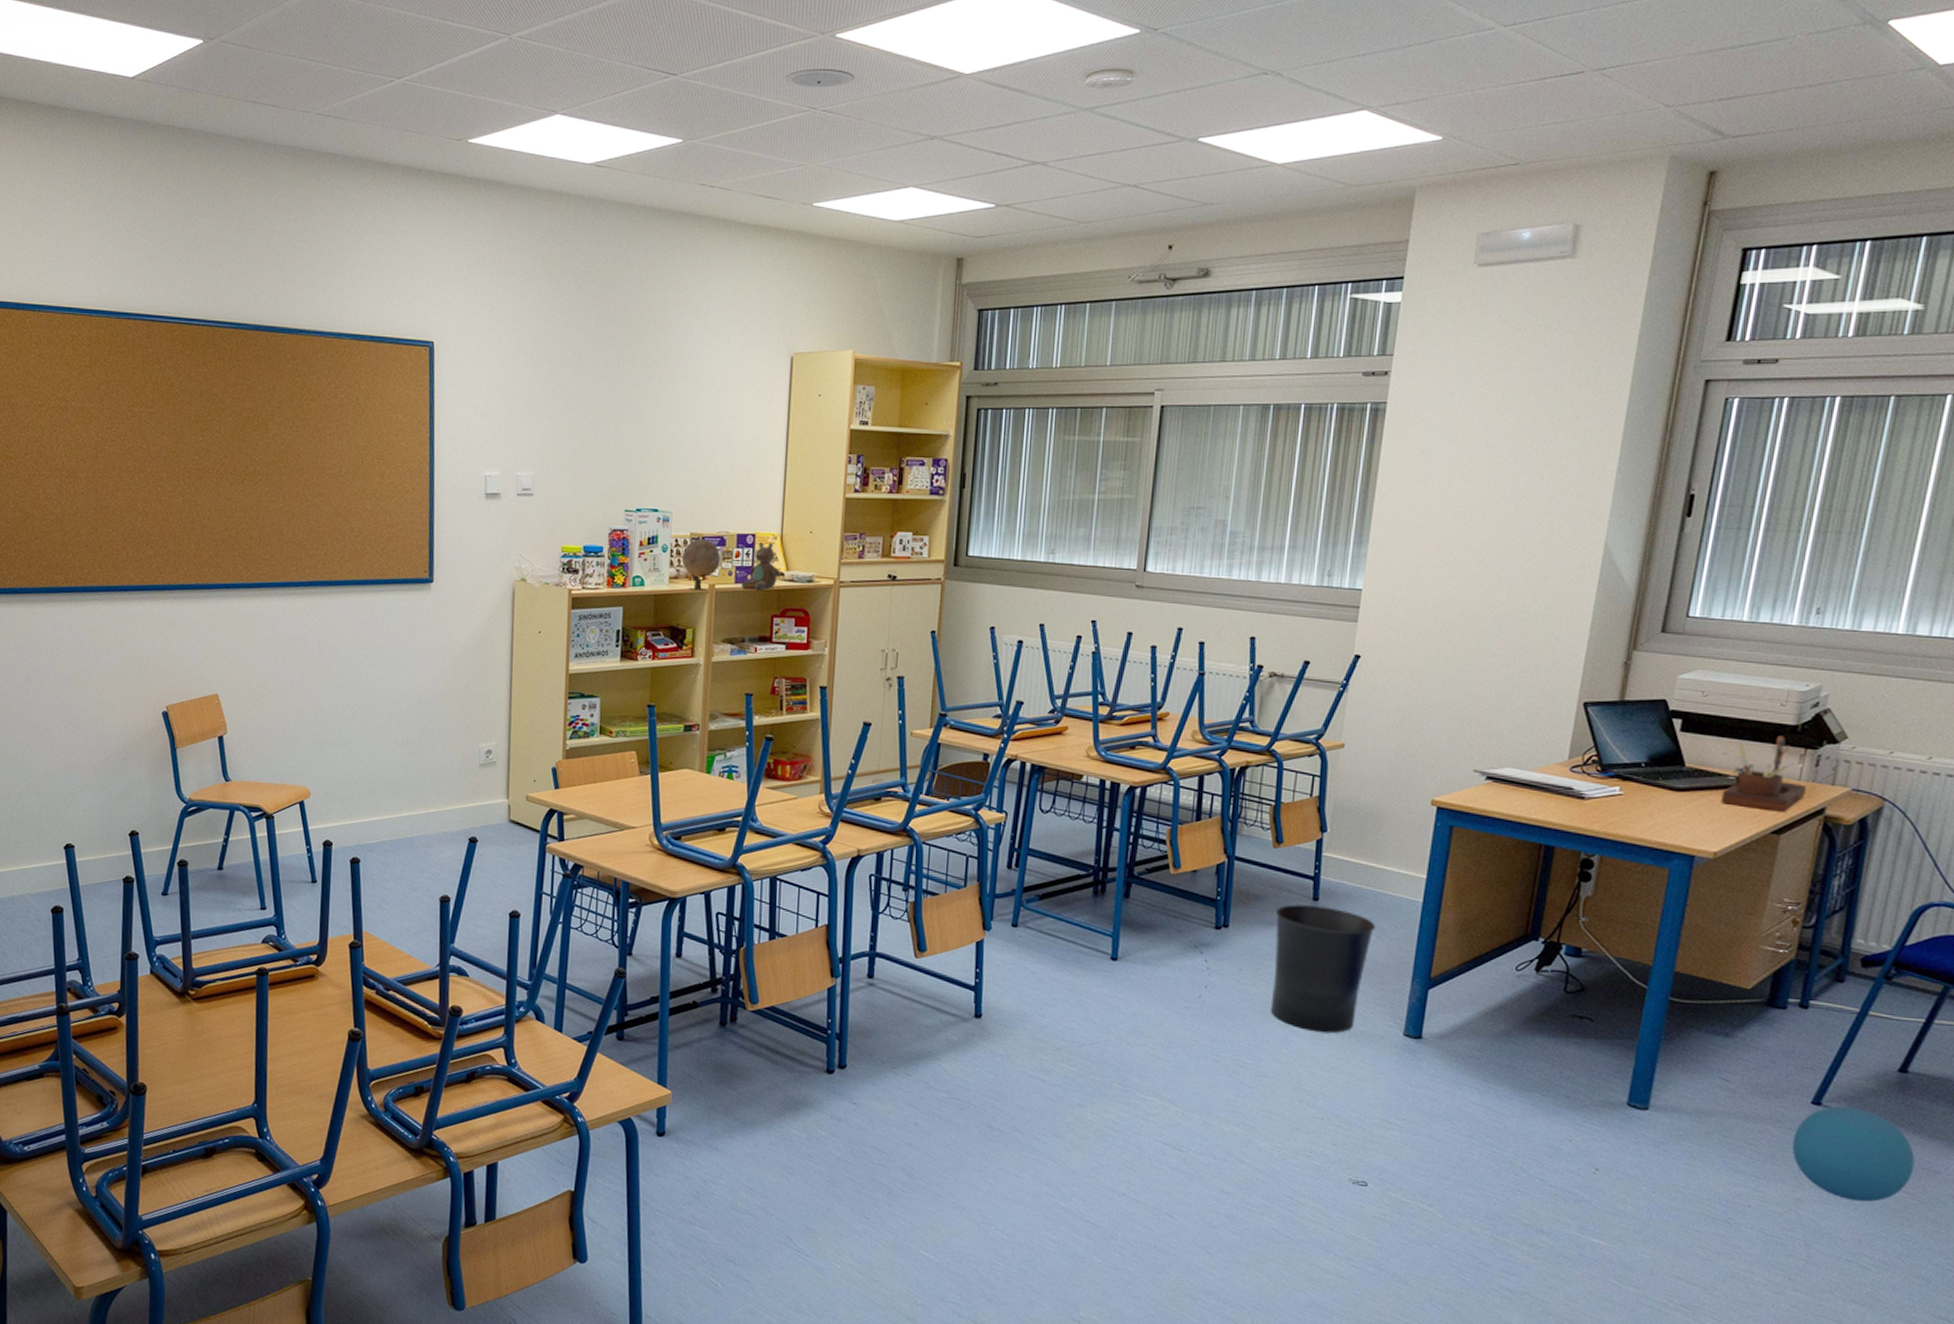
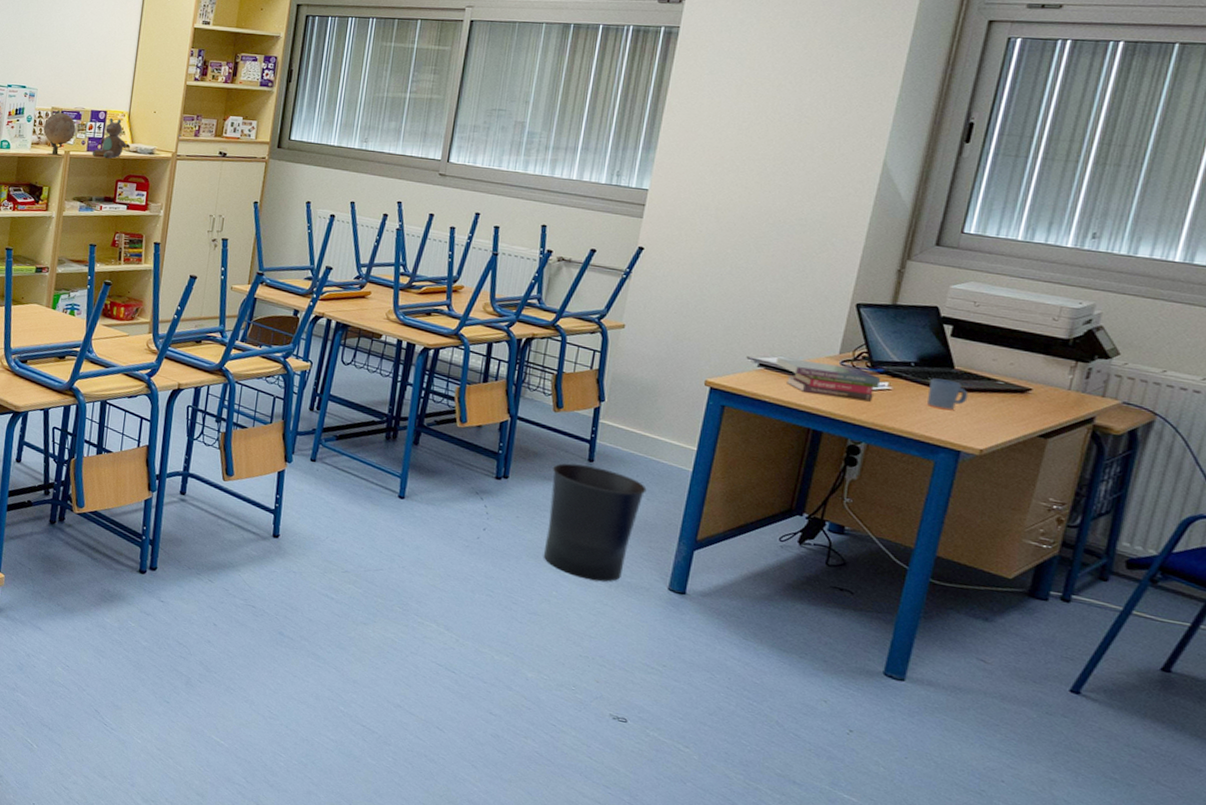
books: none [1503,768,1612,809] -> present [775,358,881,402]
mug: none [1658,778,1700,813] -> present [926,378,969,411]
desk organizer: present [1721,735,1806,812] -> none [989,347,1076,418]
ball: present [1792,1106,1915,1202] -> none [1048,696,1176,791]

